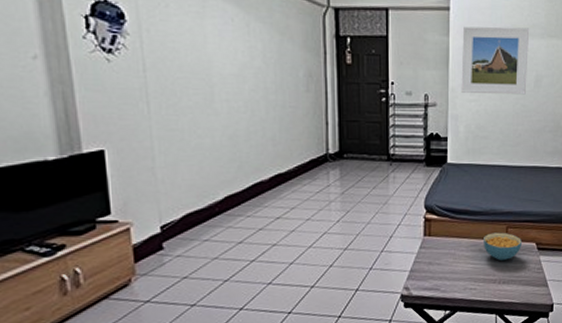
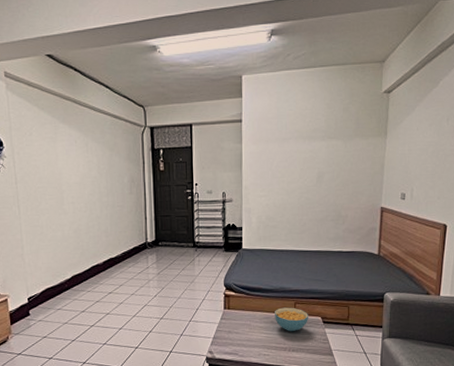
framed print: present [461,26,530,95] -> none [253,132,312,190]

